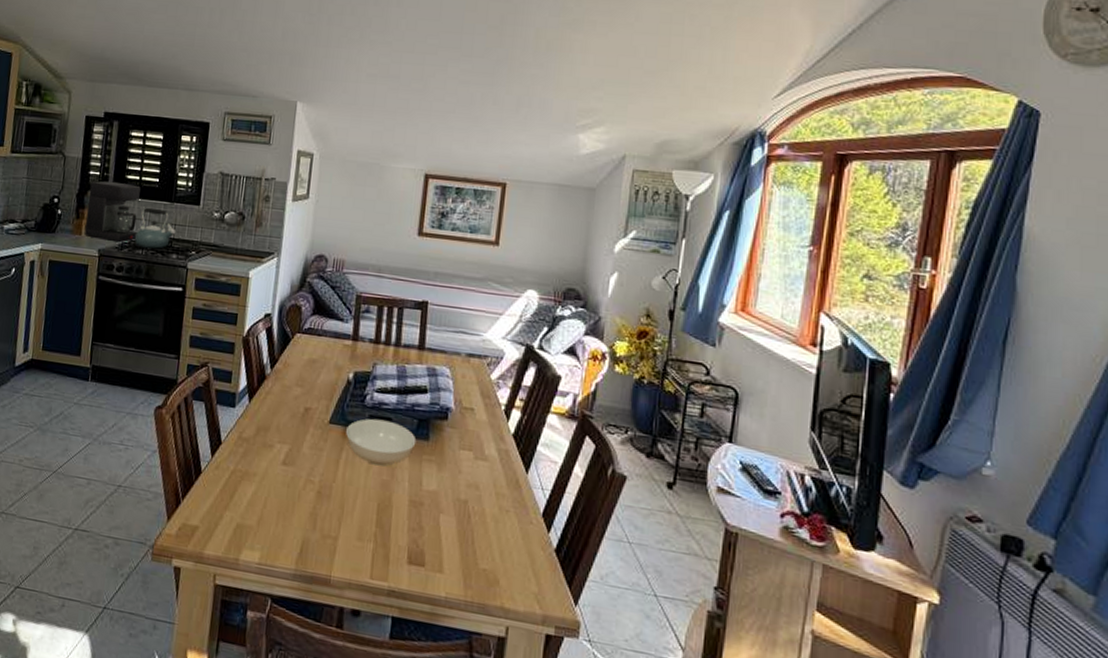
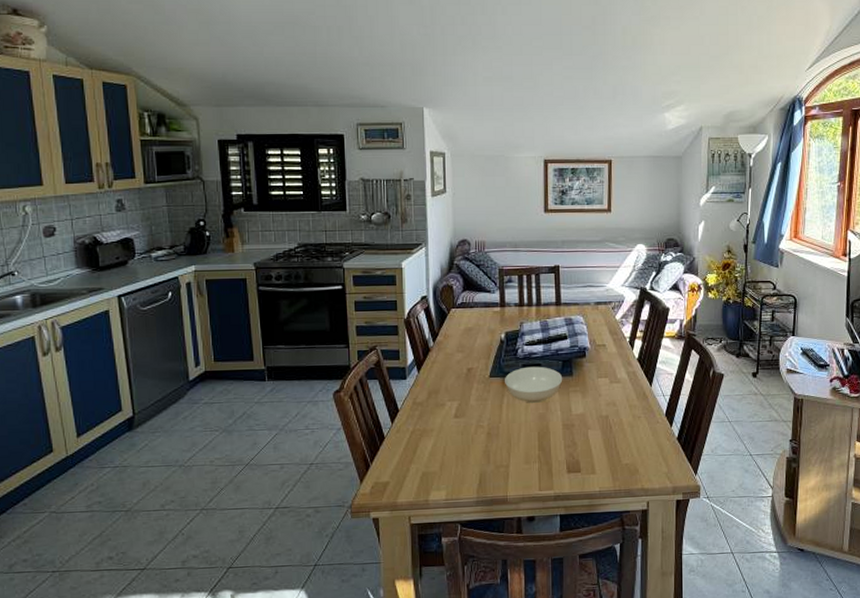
coffee maker: present [85,181,141,243] -> none [234,199,290,255]
kettle: present [134,207,176,250] -> none [287,218,328,256]

